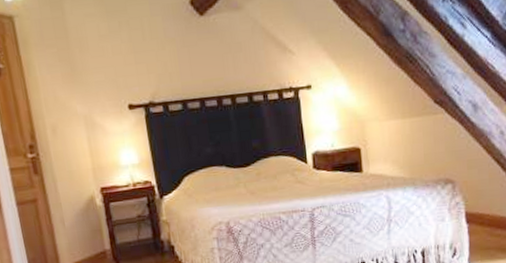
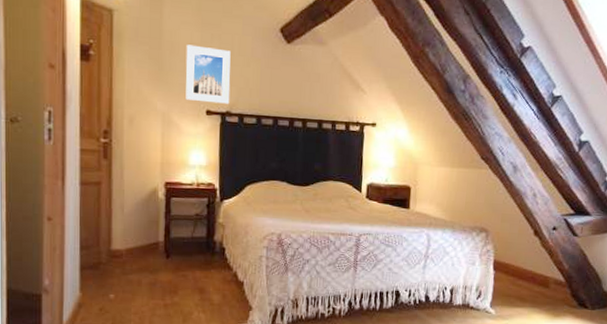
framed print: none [94,36,151,98] -> present [185,44,231,104]

